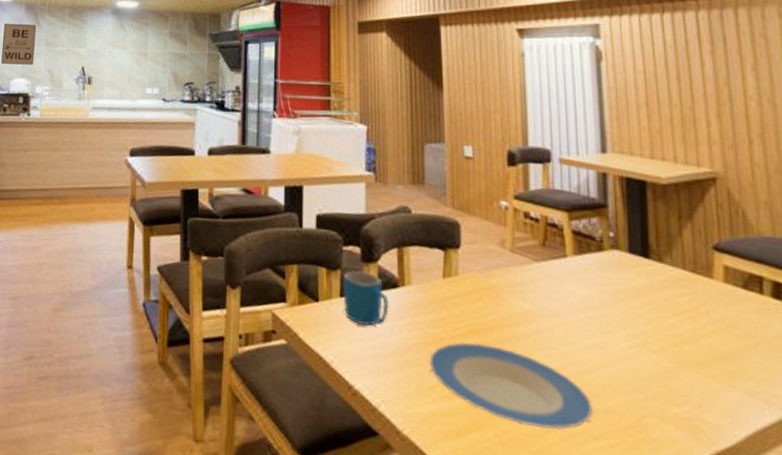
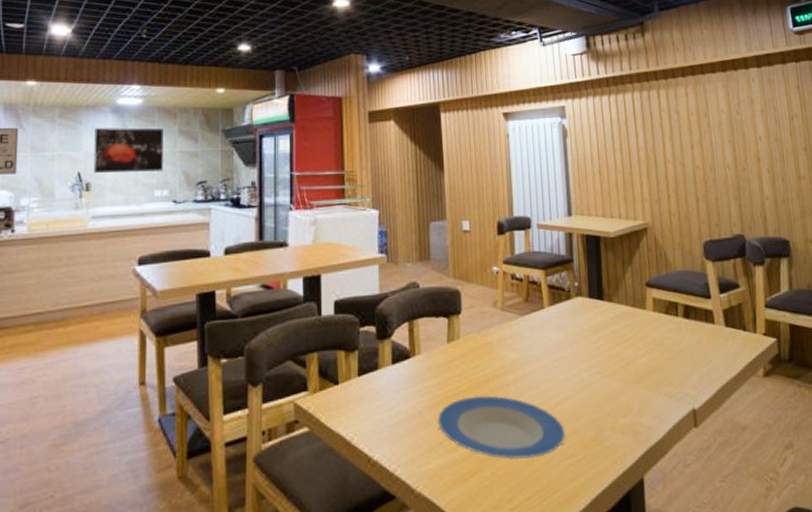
wall art: none [95,28,156,70] -> present [93,128,163,174]
mug: present [343,270,389,326] -> none [360,348,402,400]

